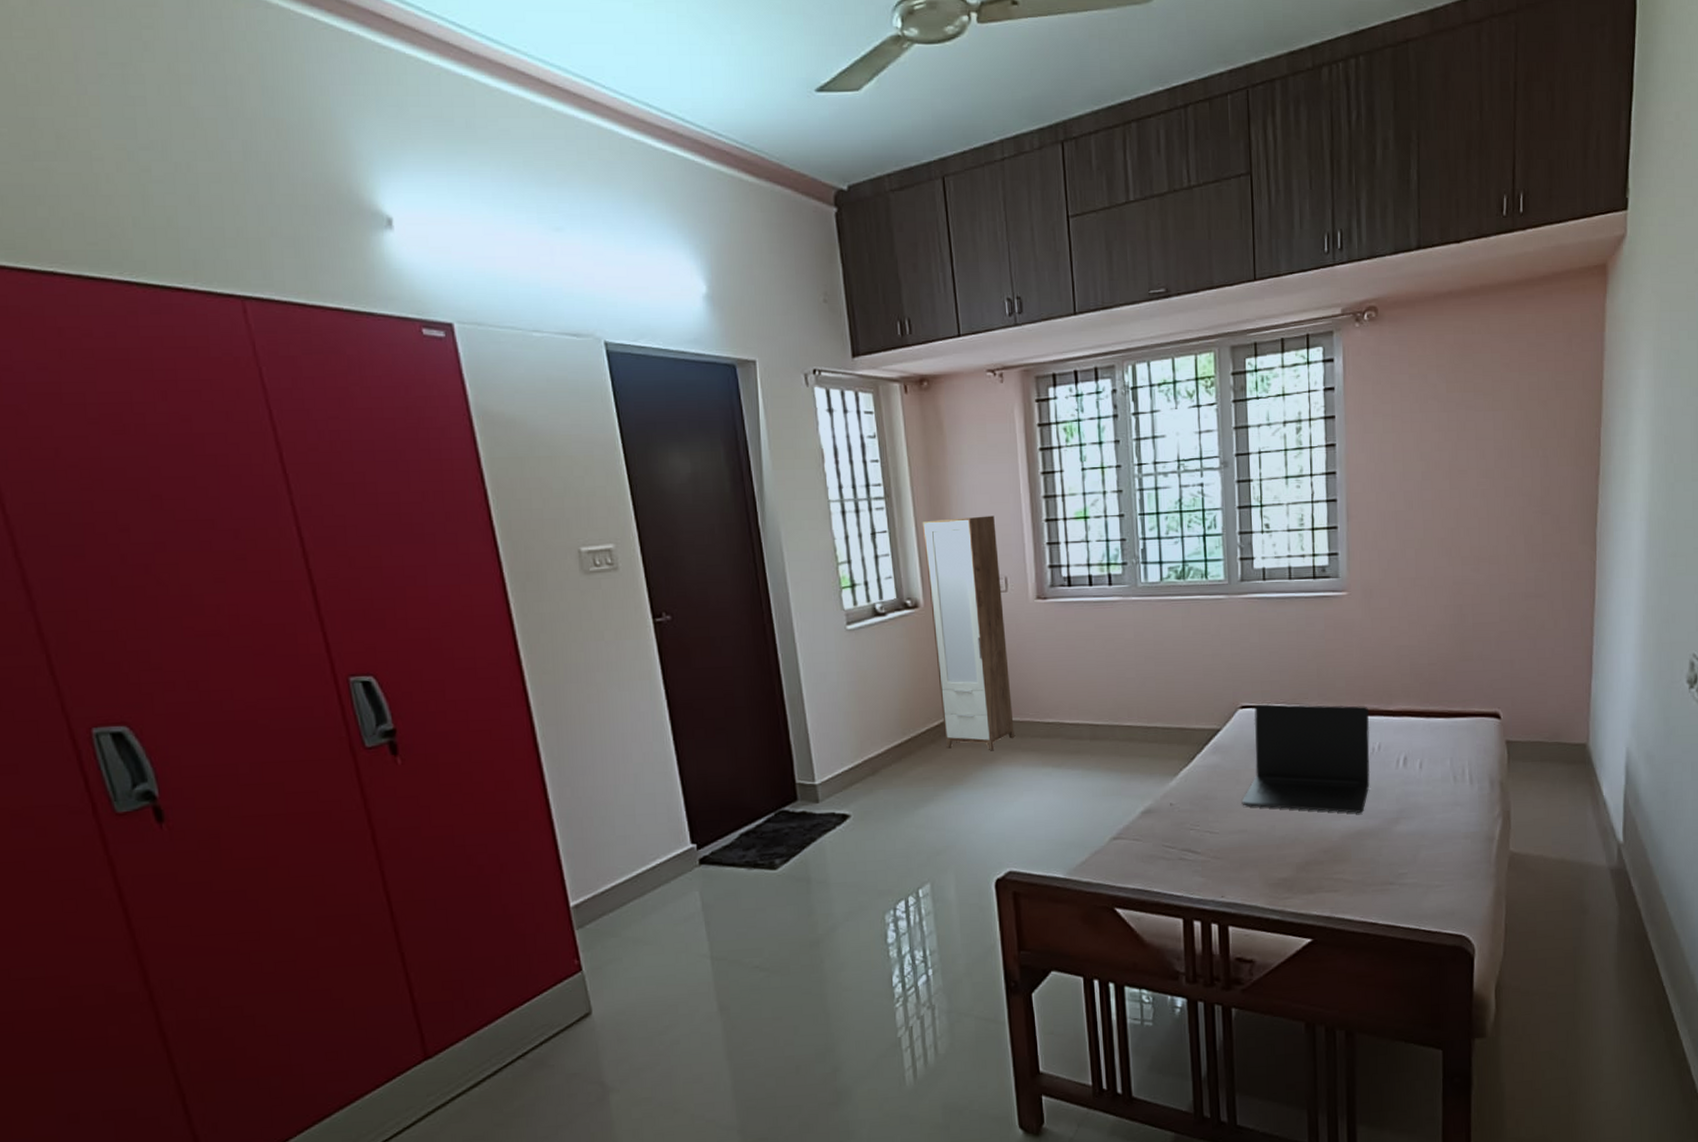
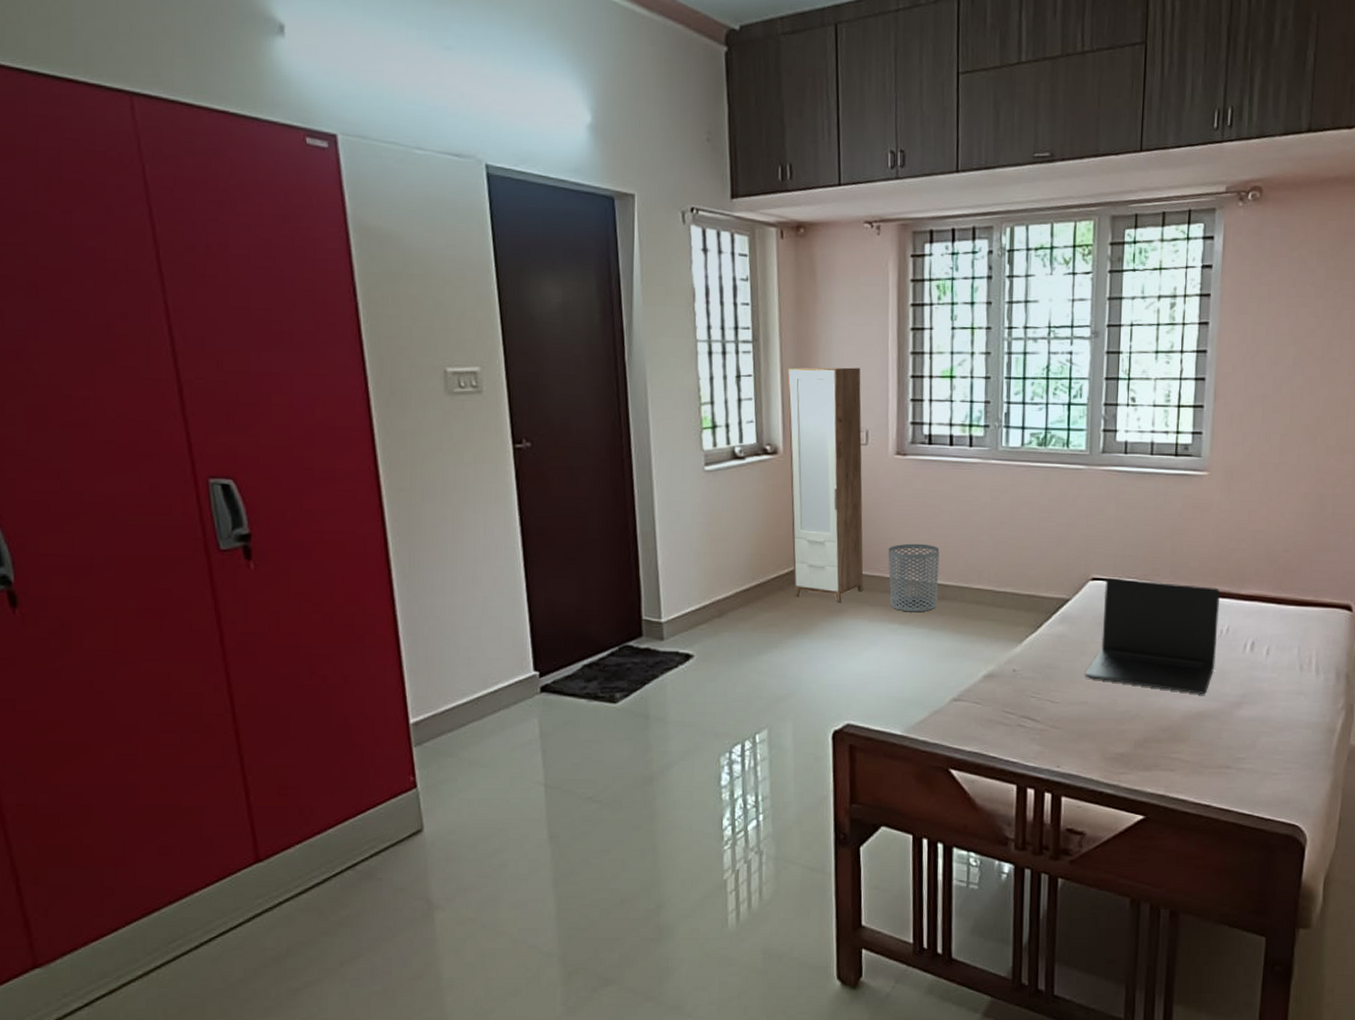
waste bin: none [1036,685,1090,755] -> present [888,543,940,613]

